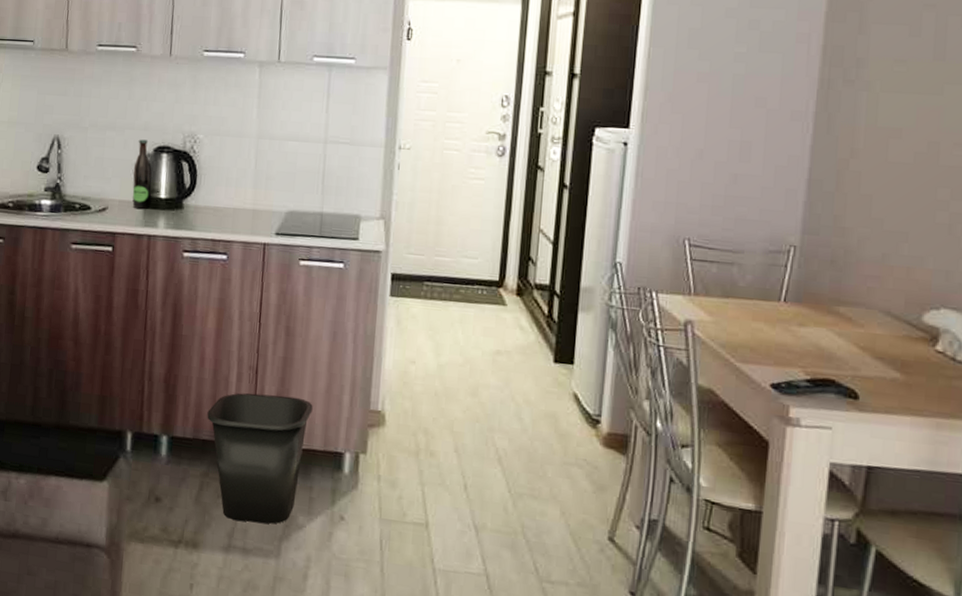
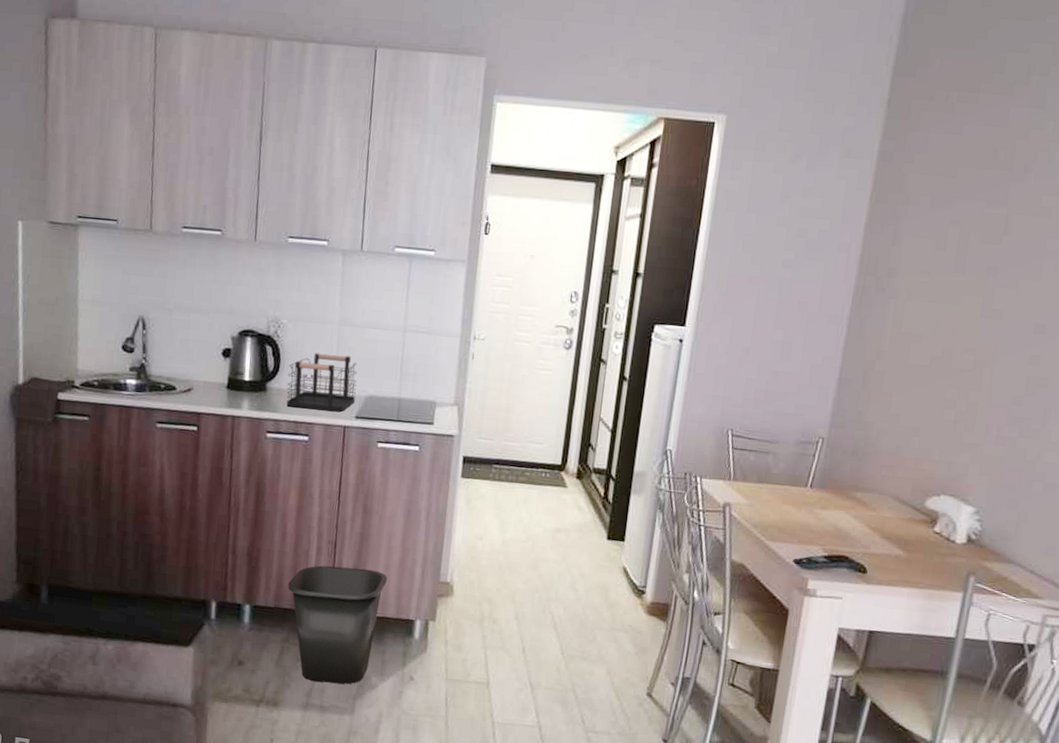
bottle: present [132,139,152,210] -> none [217,322,236,391]
dish rack: none [203,167,277,229] -> present [286,353,358,413]

